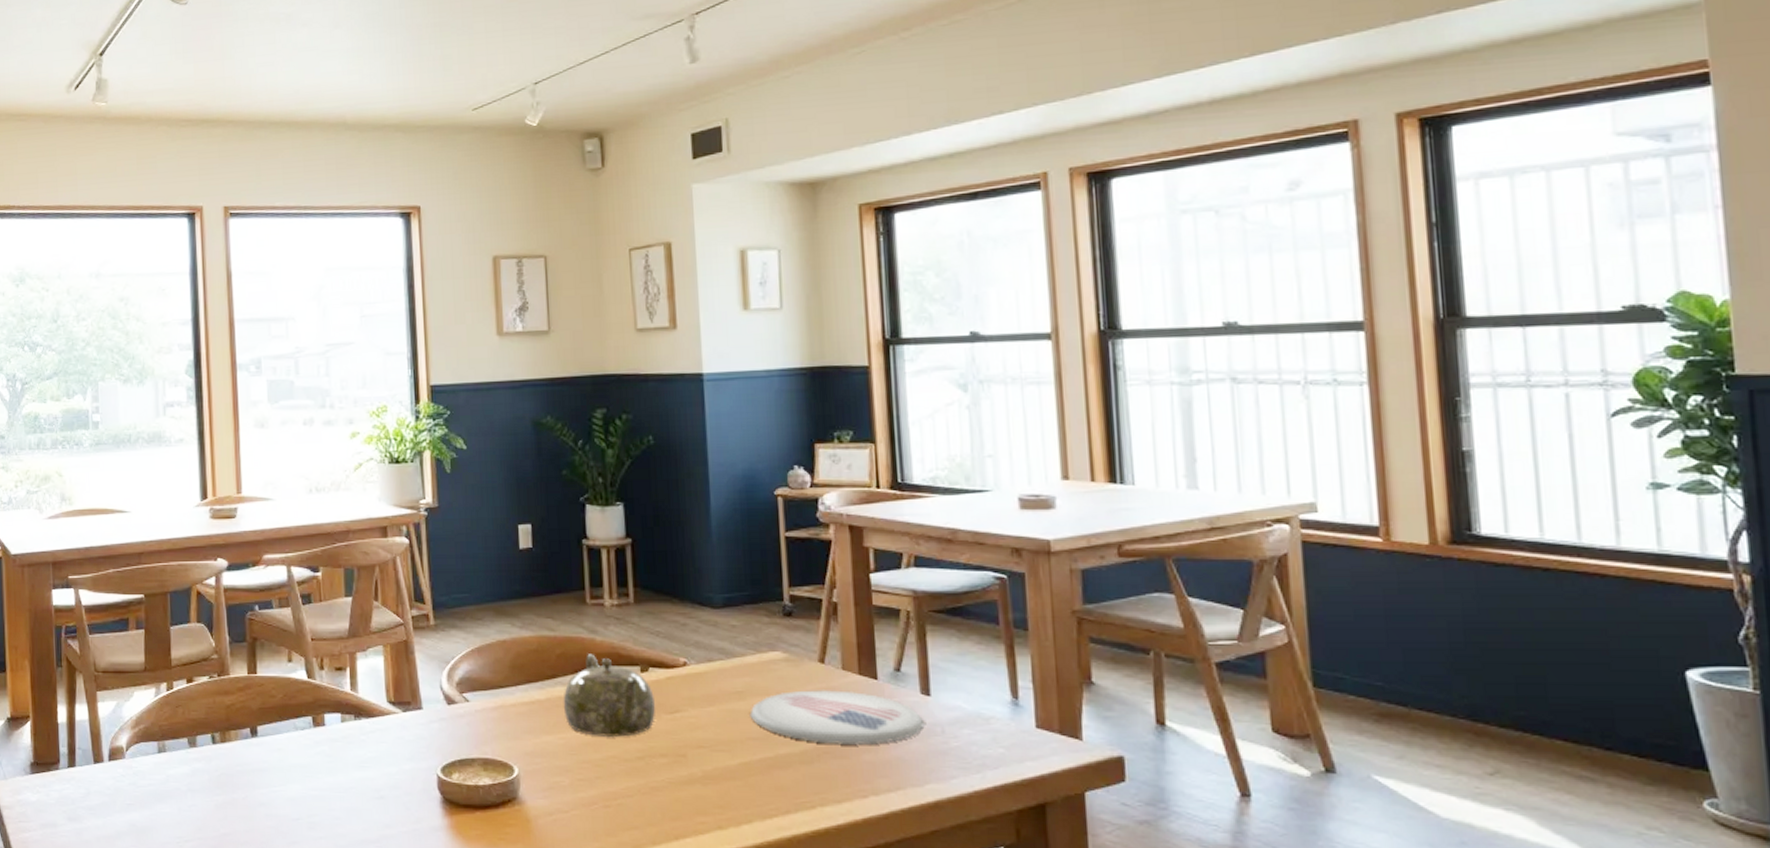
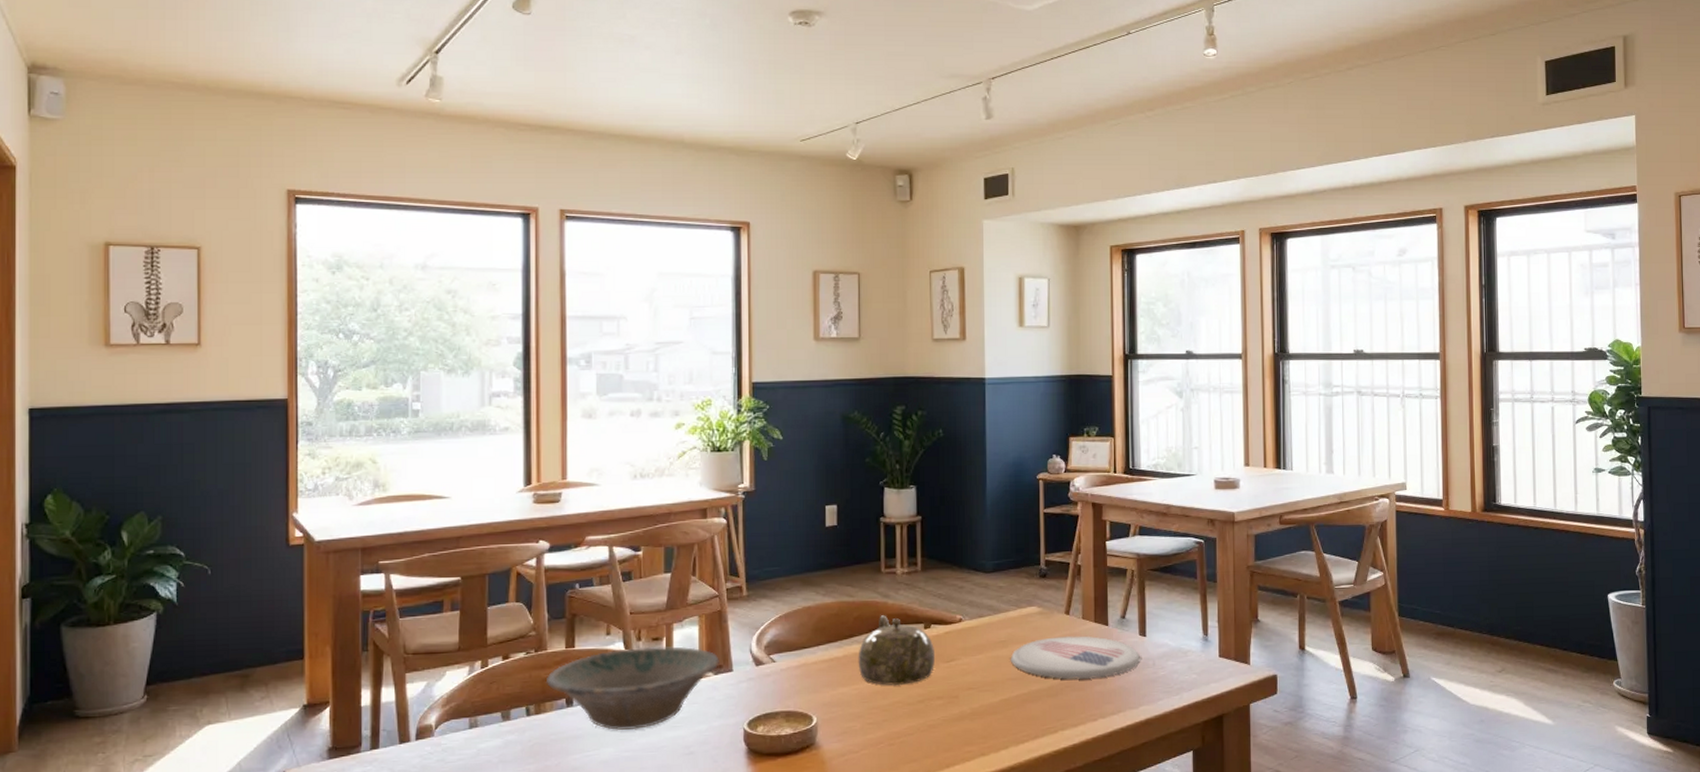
bowl: none [229,676,409,768] -> present [545,646,721,730]

